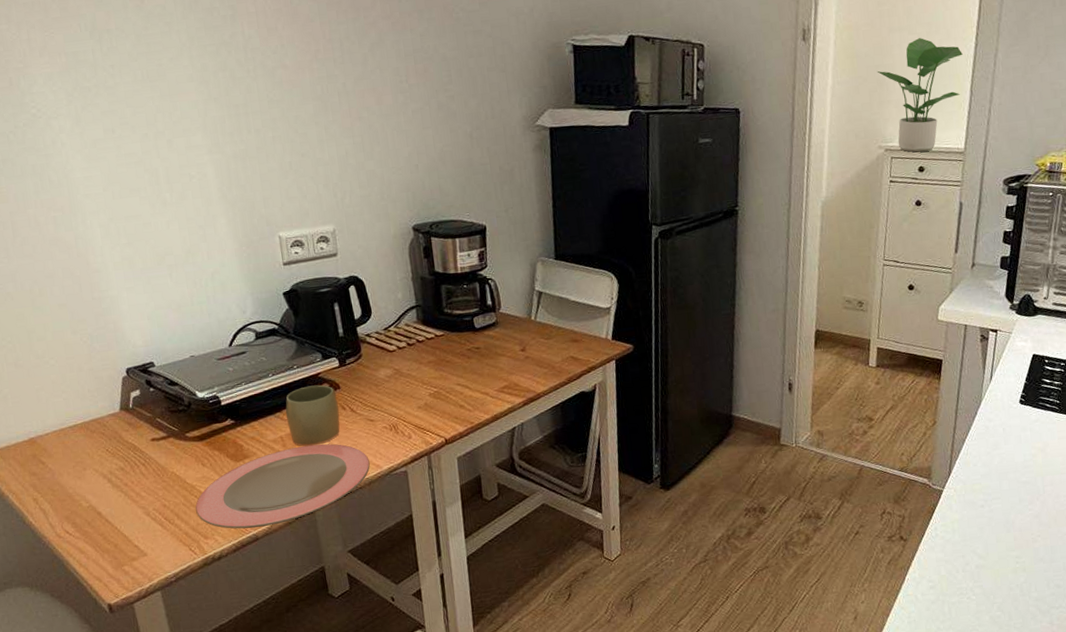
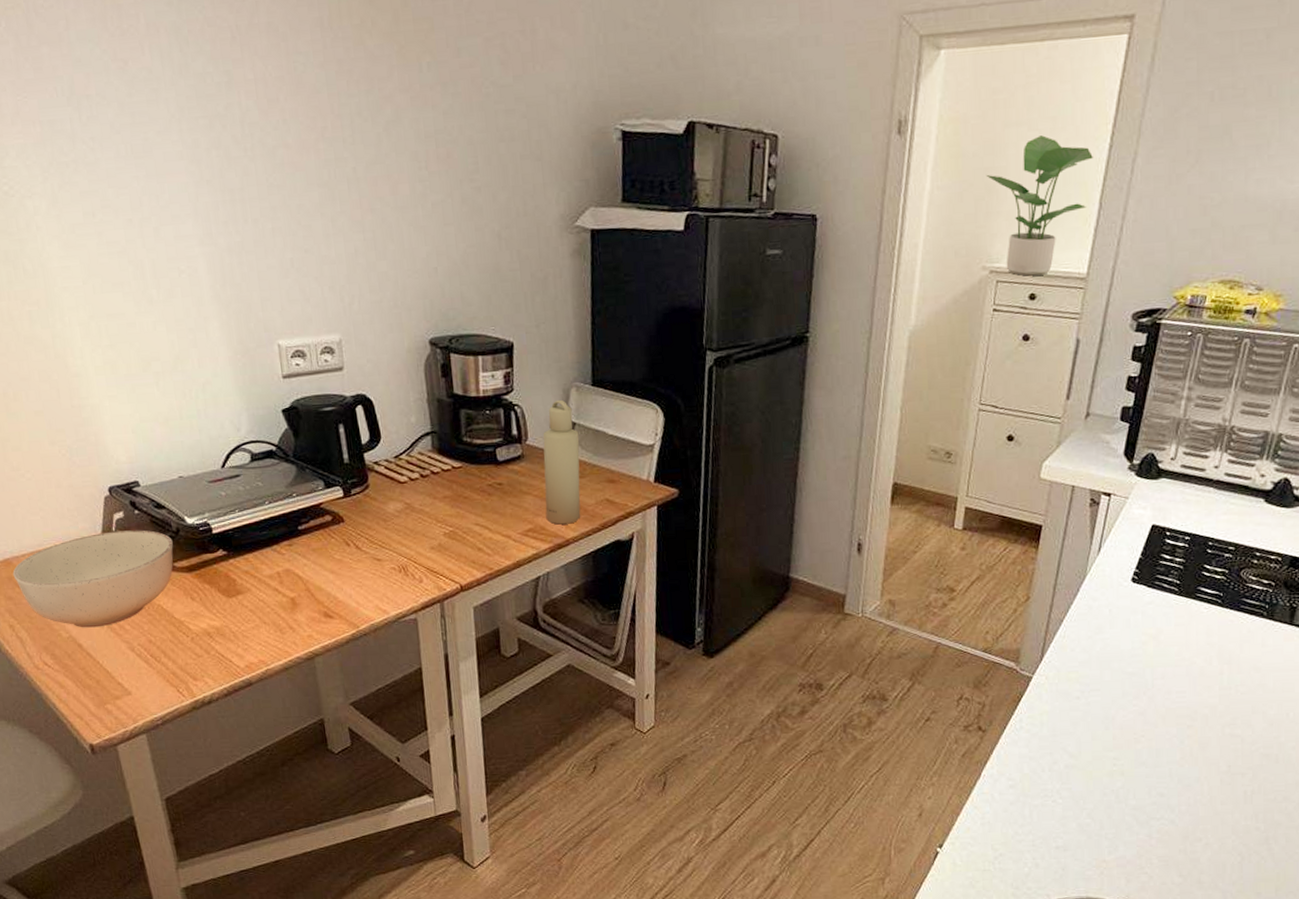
bowl: none [37,405,186,497] -> present [12,530,174,628]
plate: present [195,443,370,529] -> none [183,583,376,672]
mug: present [285,385,340,446] -> none [283,516,343,585]
bottle: none [514,272,550,381] -> present [543,399,581,525]

